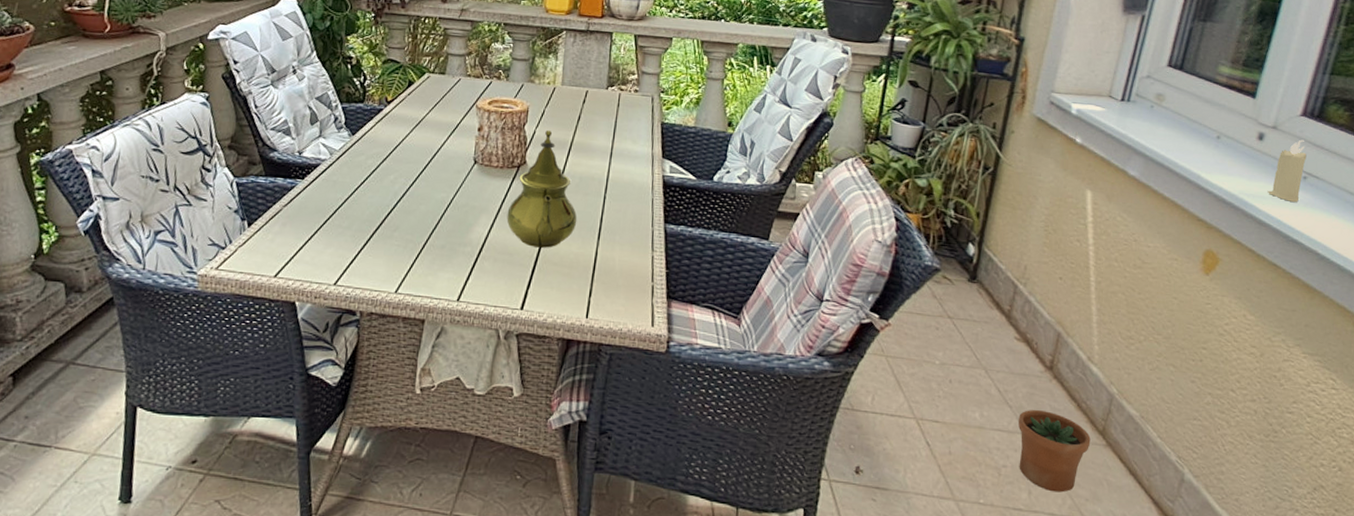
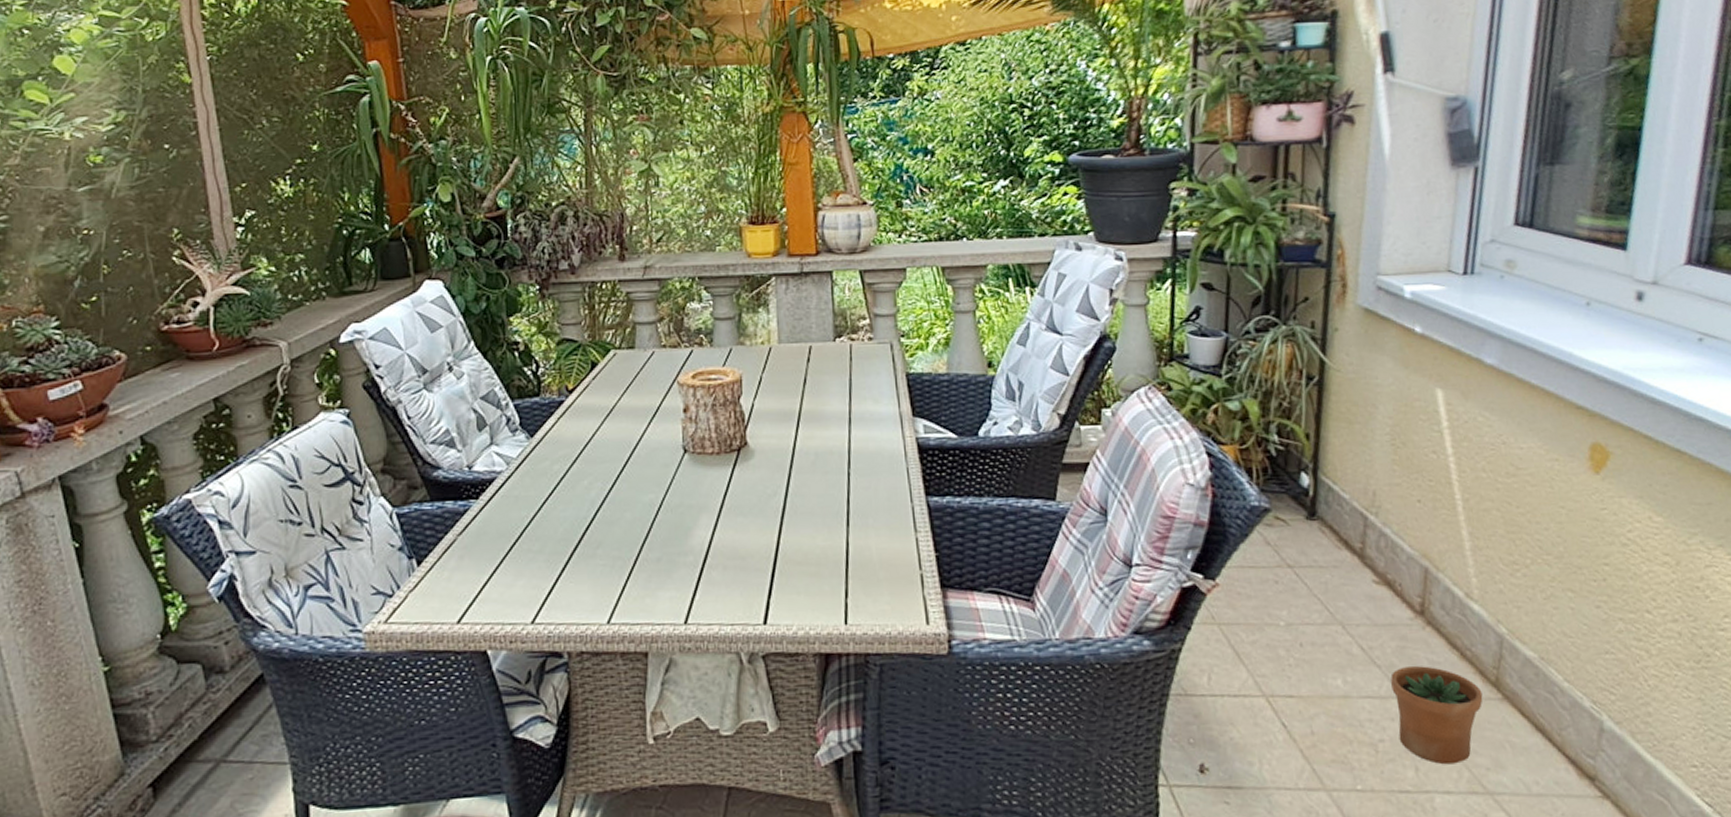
teapot: present [506,129,577,248] -> none [732,400,819,546]
candle: present [1267,139,1307,202] -> none [1656,293,1699,371]

